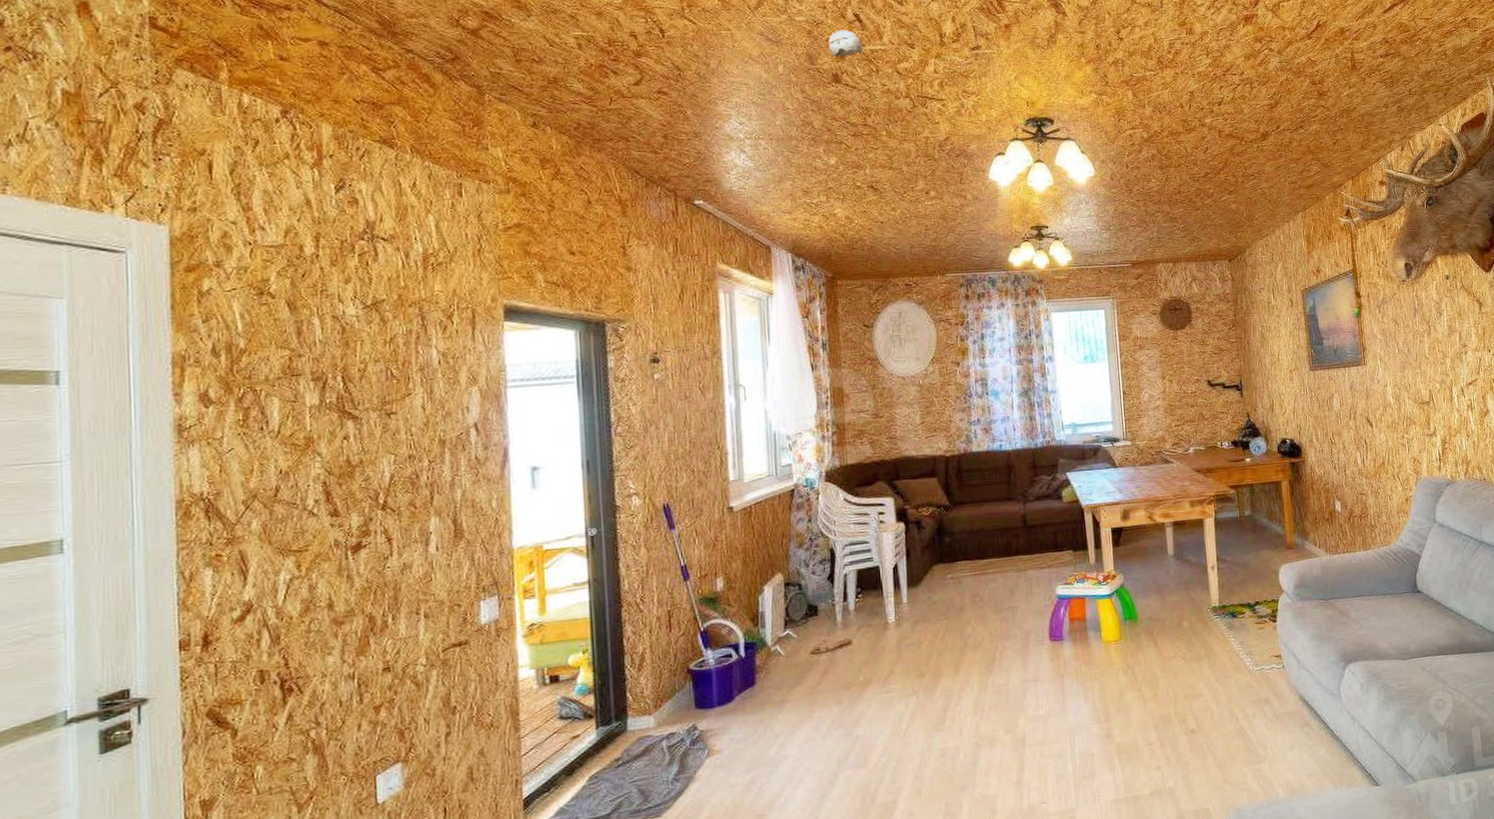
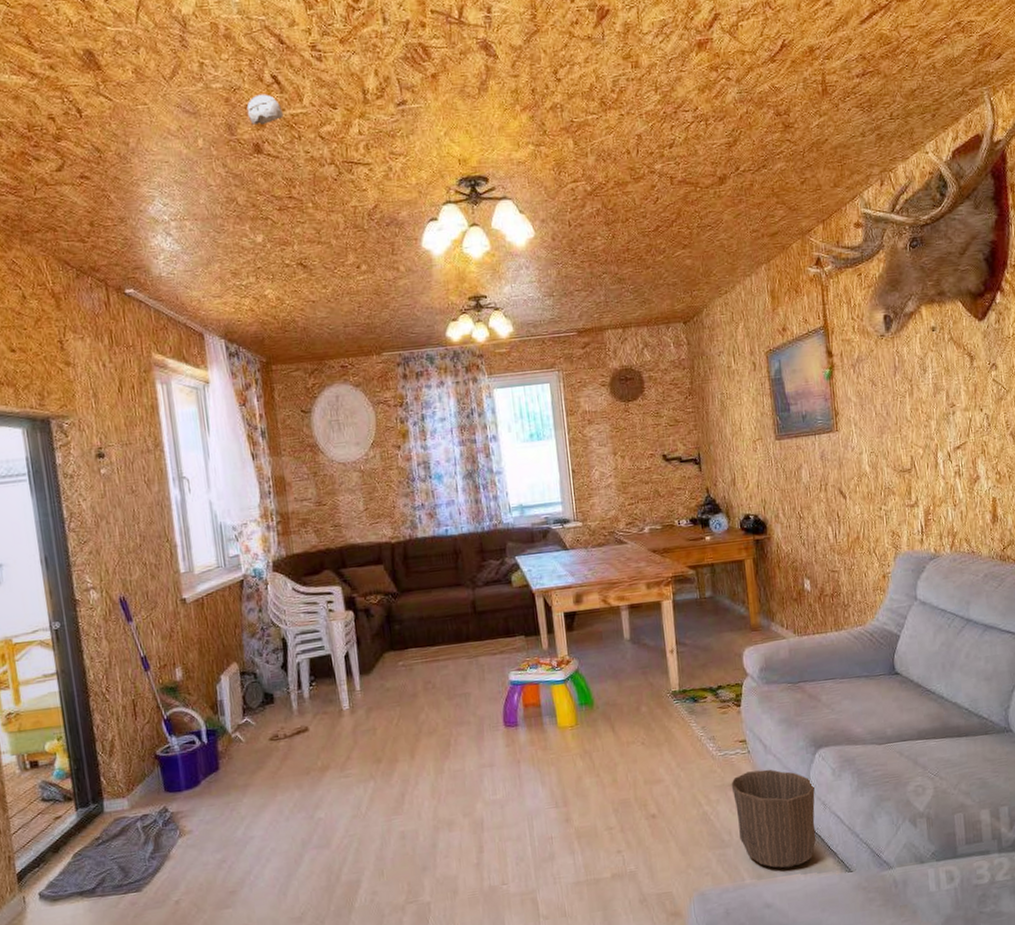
waste basket: none [1267,683,1346,783] -> present [731,769,817,869]

